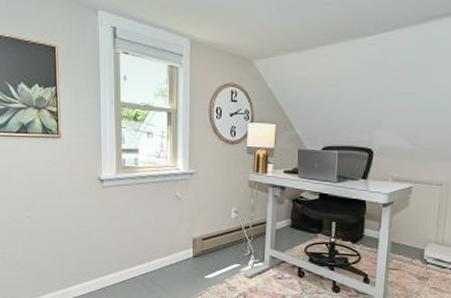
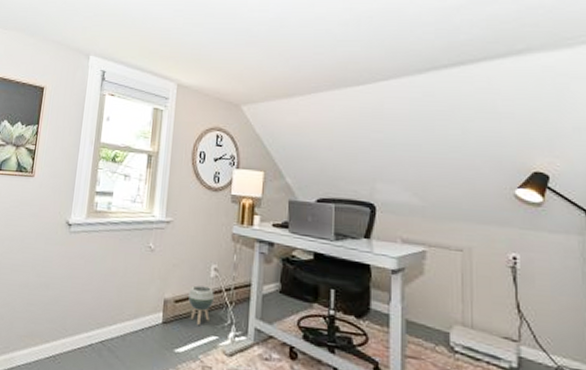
planter: none [214,225,235,256] -> present [188,285,214,325]

